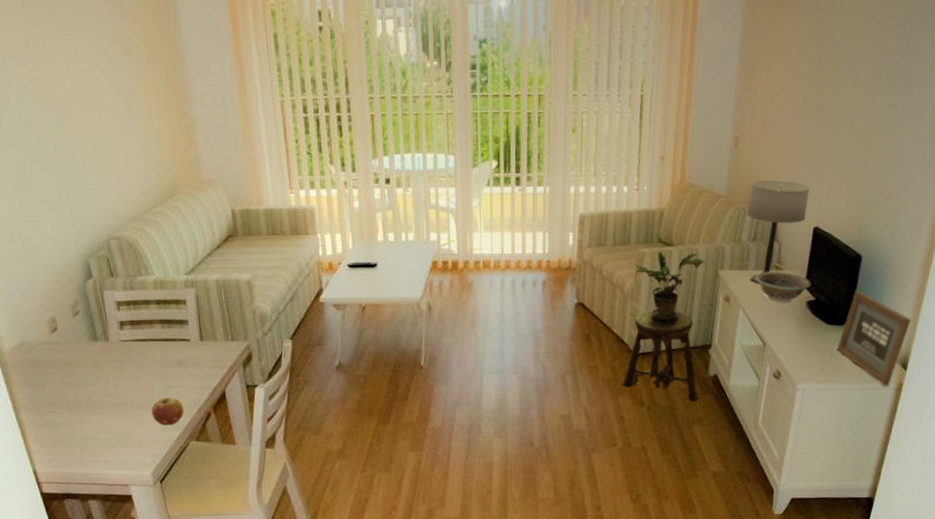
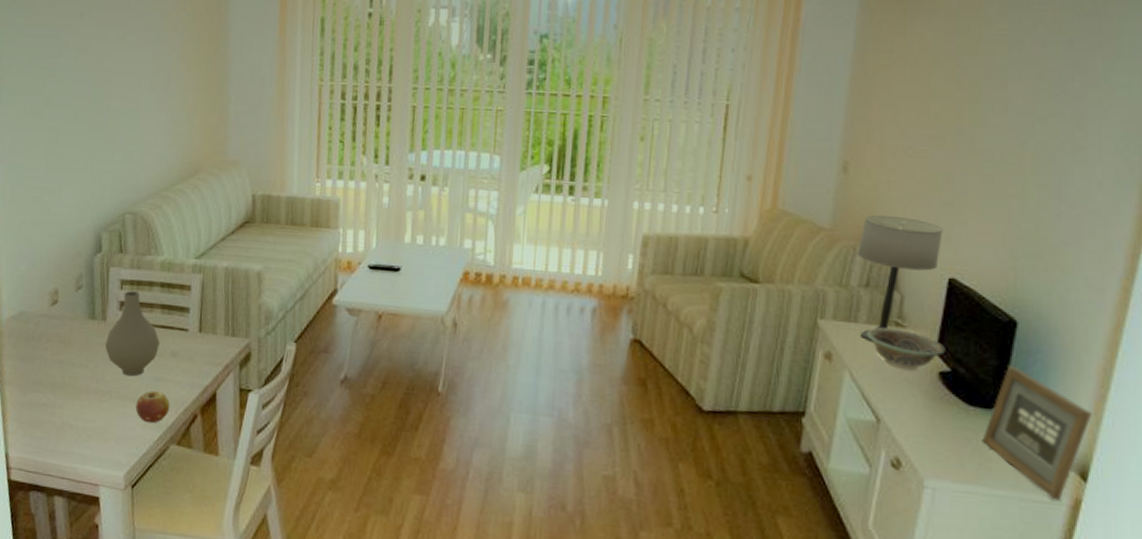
vase: none [111,310,165,388] -> present [104,290,160,377]
plant: present [621,251,707,402] -> none [683,288,803,484]

